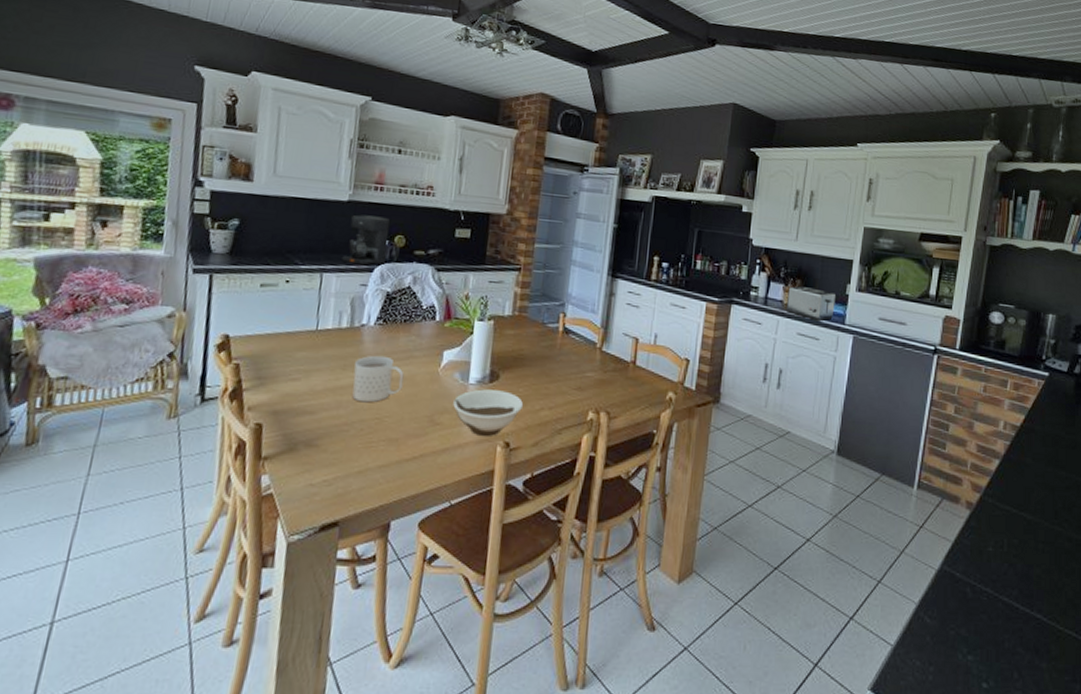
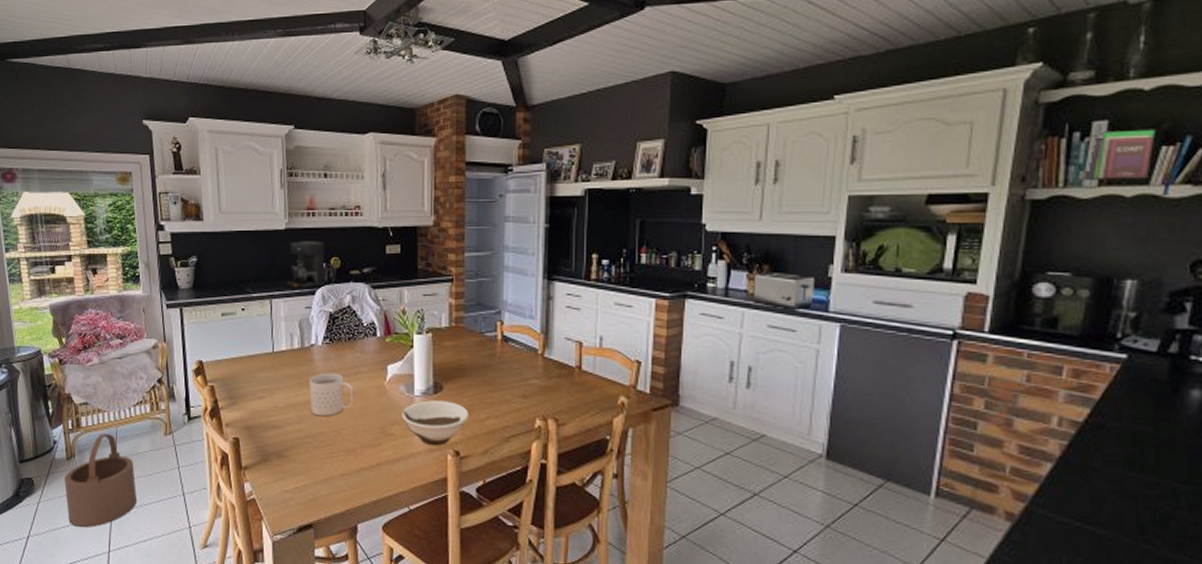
wooden bucket: none [14,414,120,531] -> present [64,433,137,527]
books: none [1020,199,1068,238] -> present [1078,129,1155,182]

